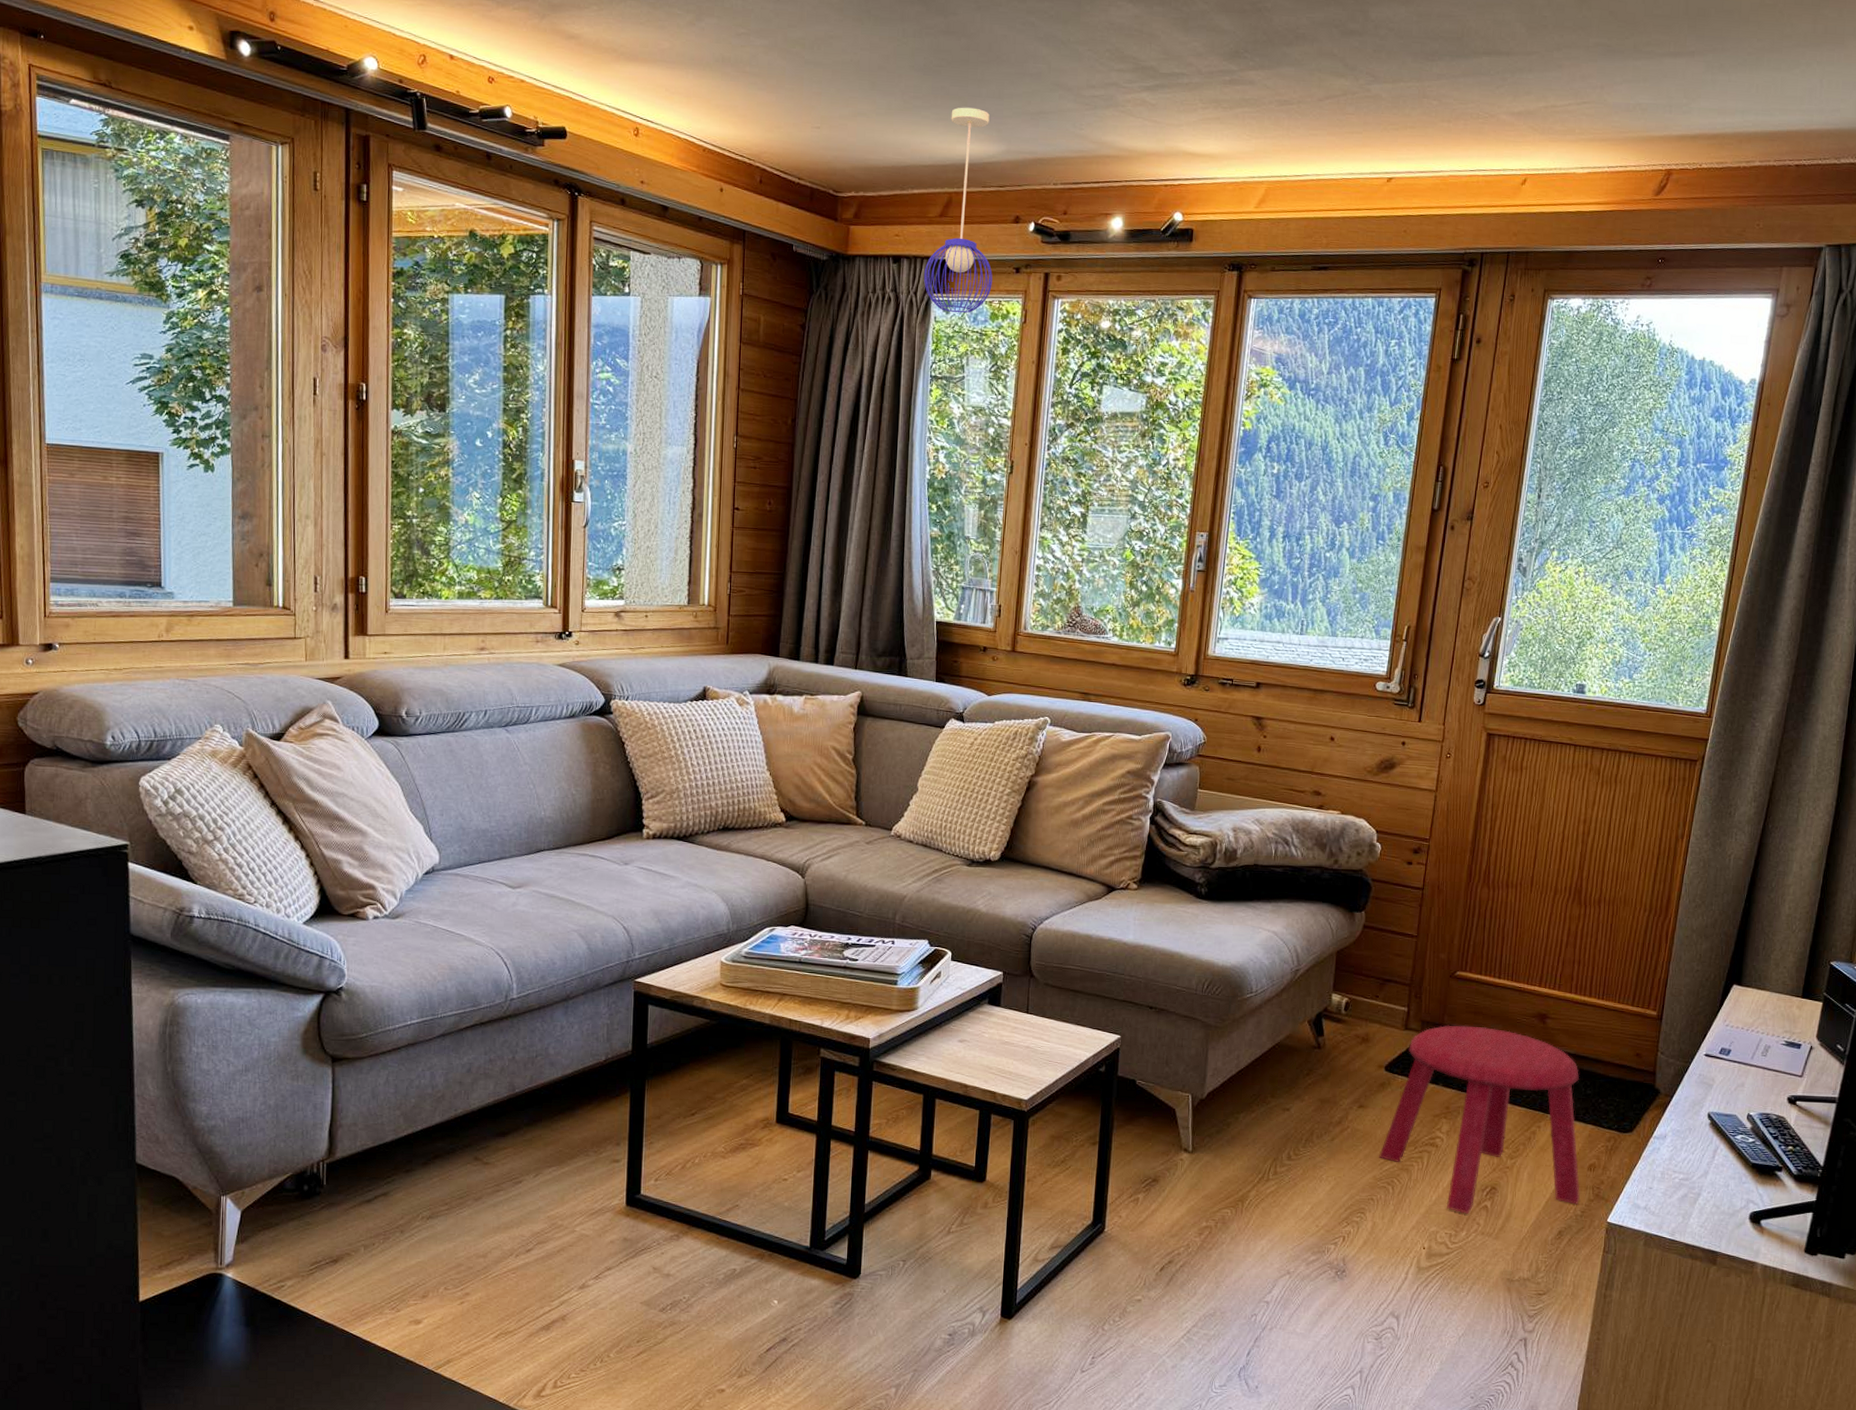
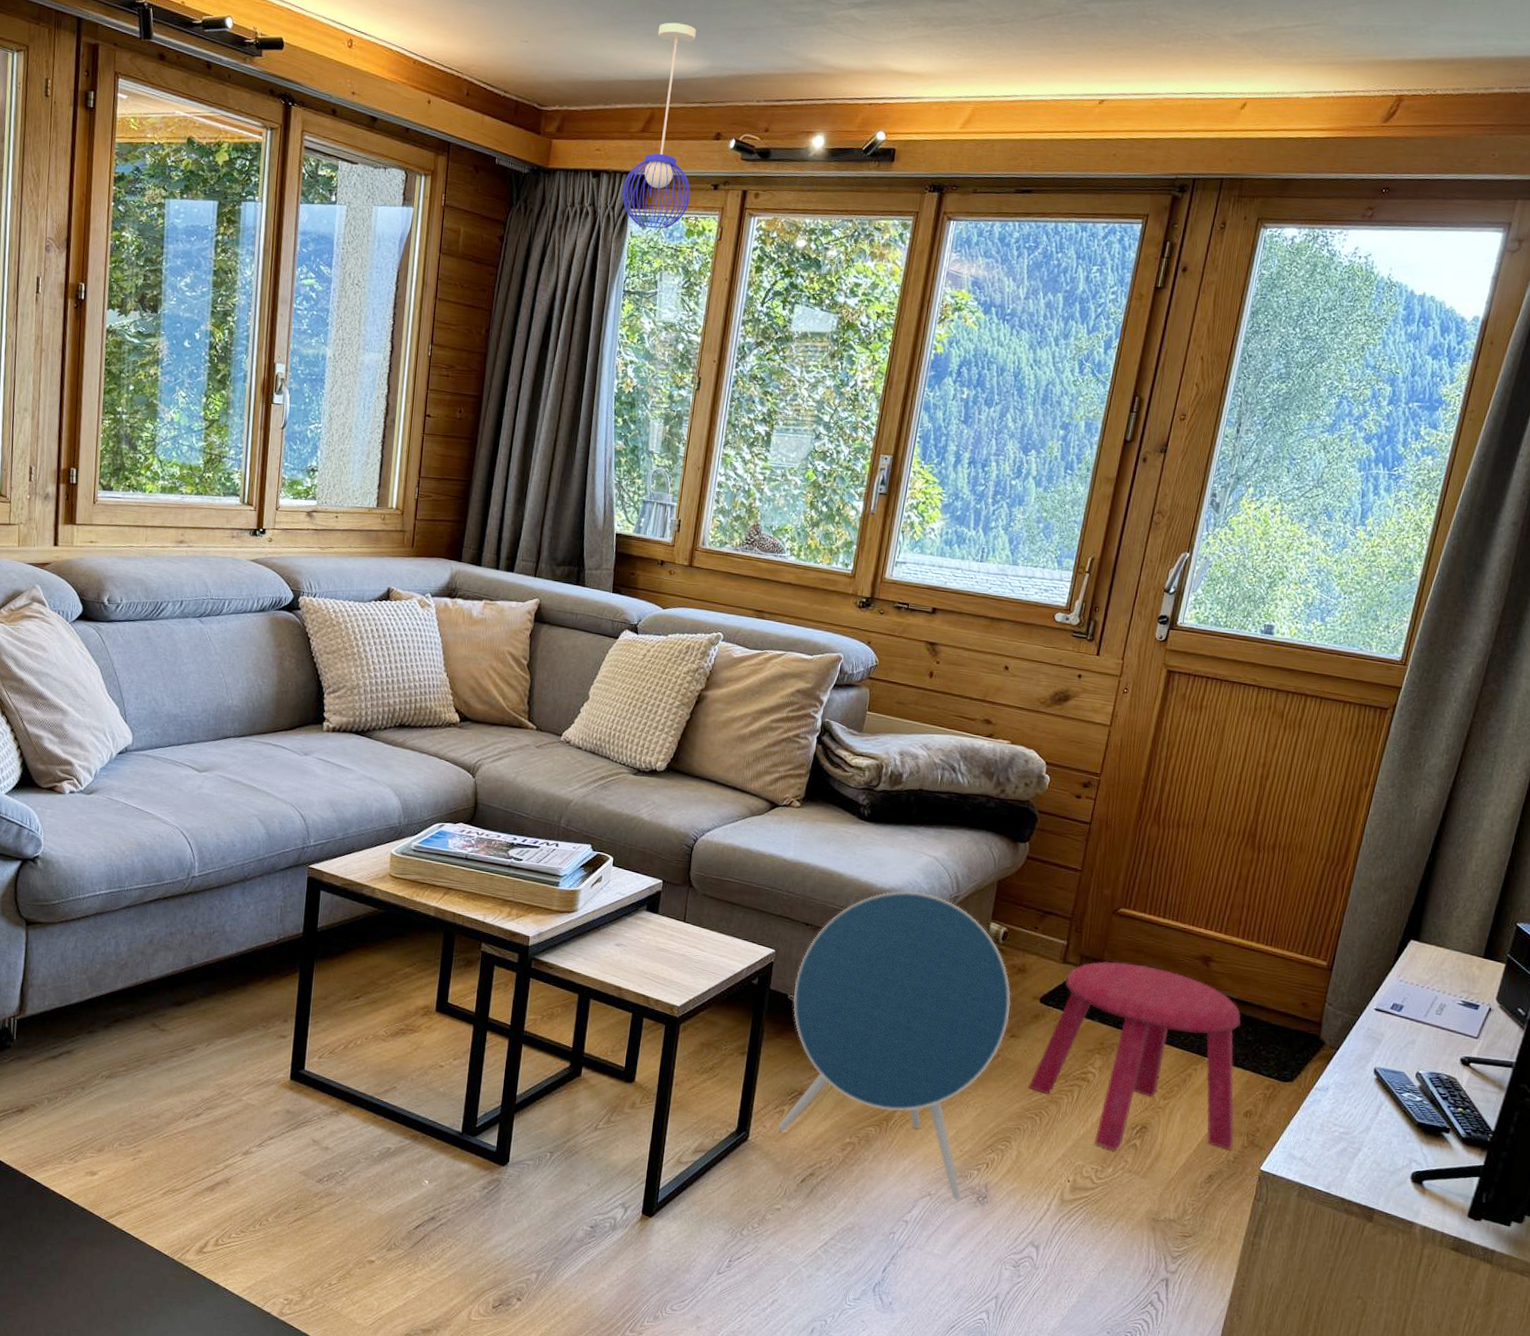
speaker: none [1133,967,1357,1277] -> present [778,891,1011,1201]

